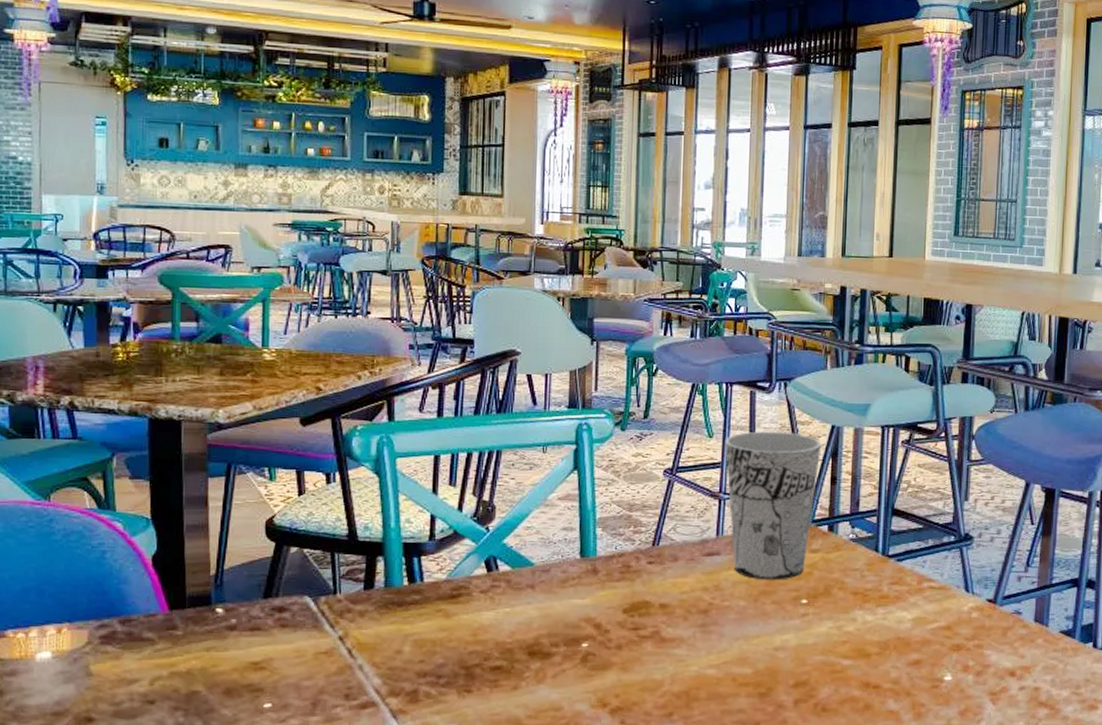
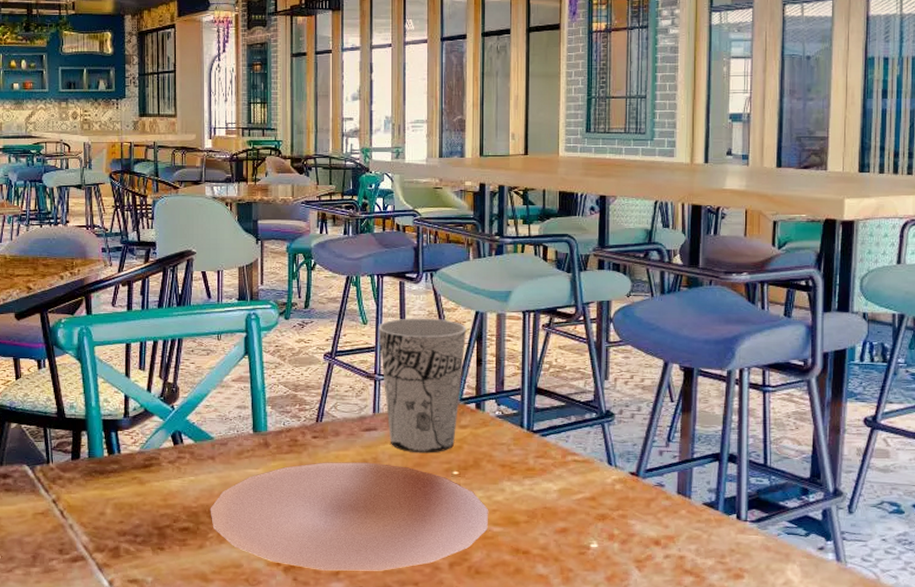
plate: none [527,590,839,712] -> present [210,462,489,571]

